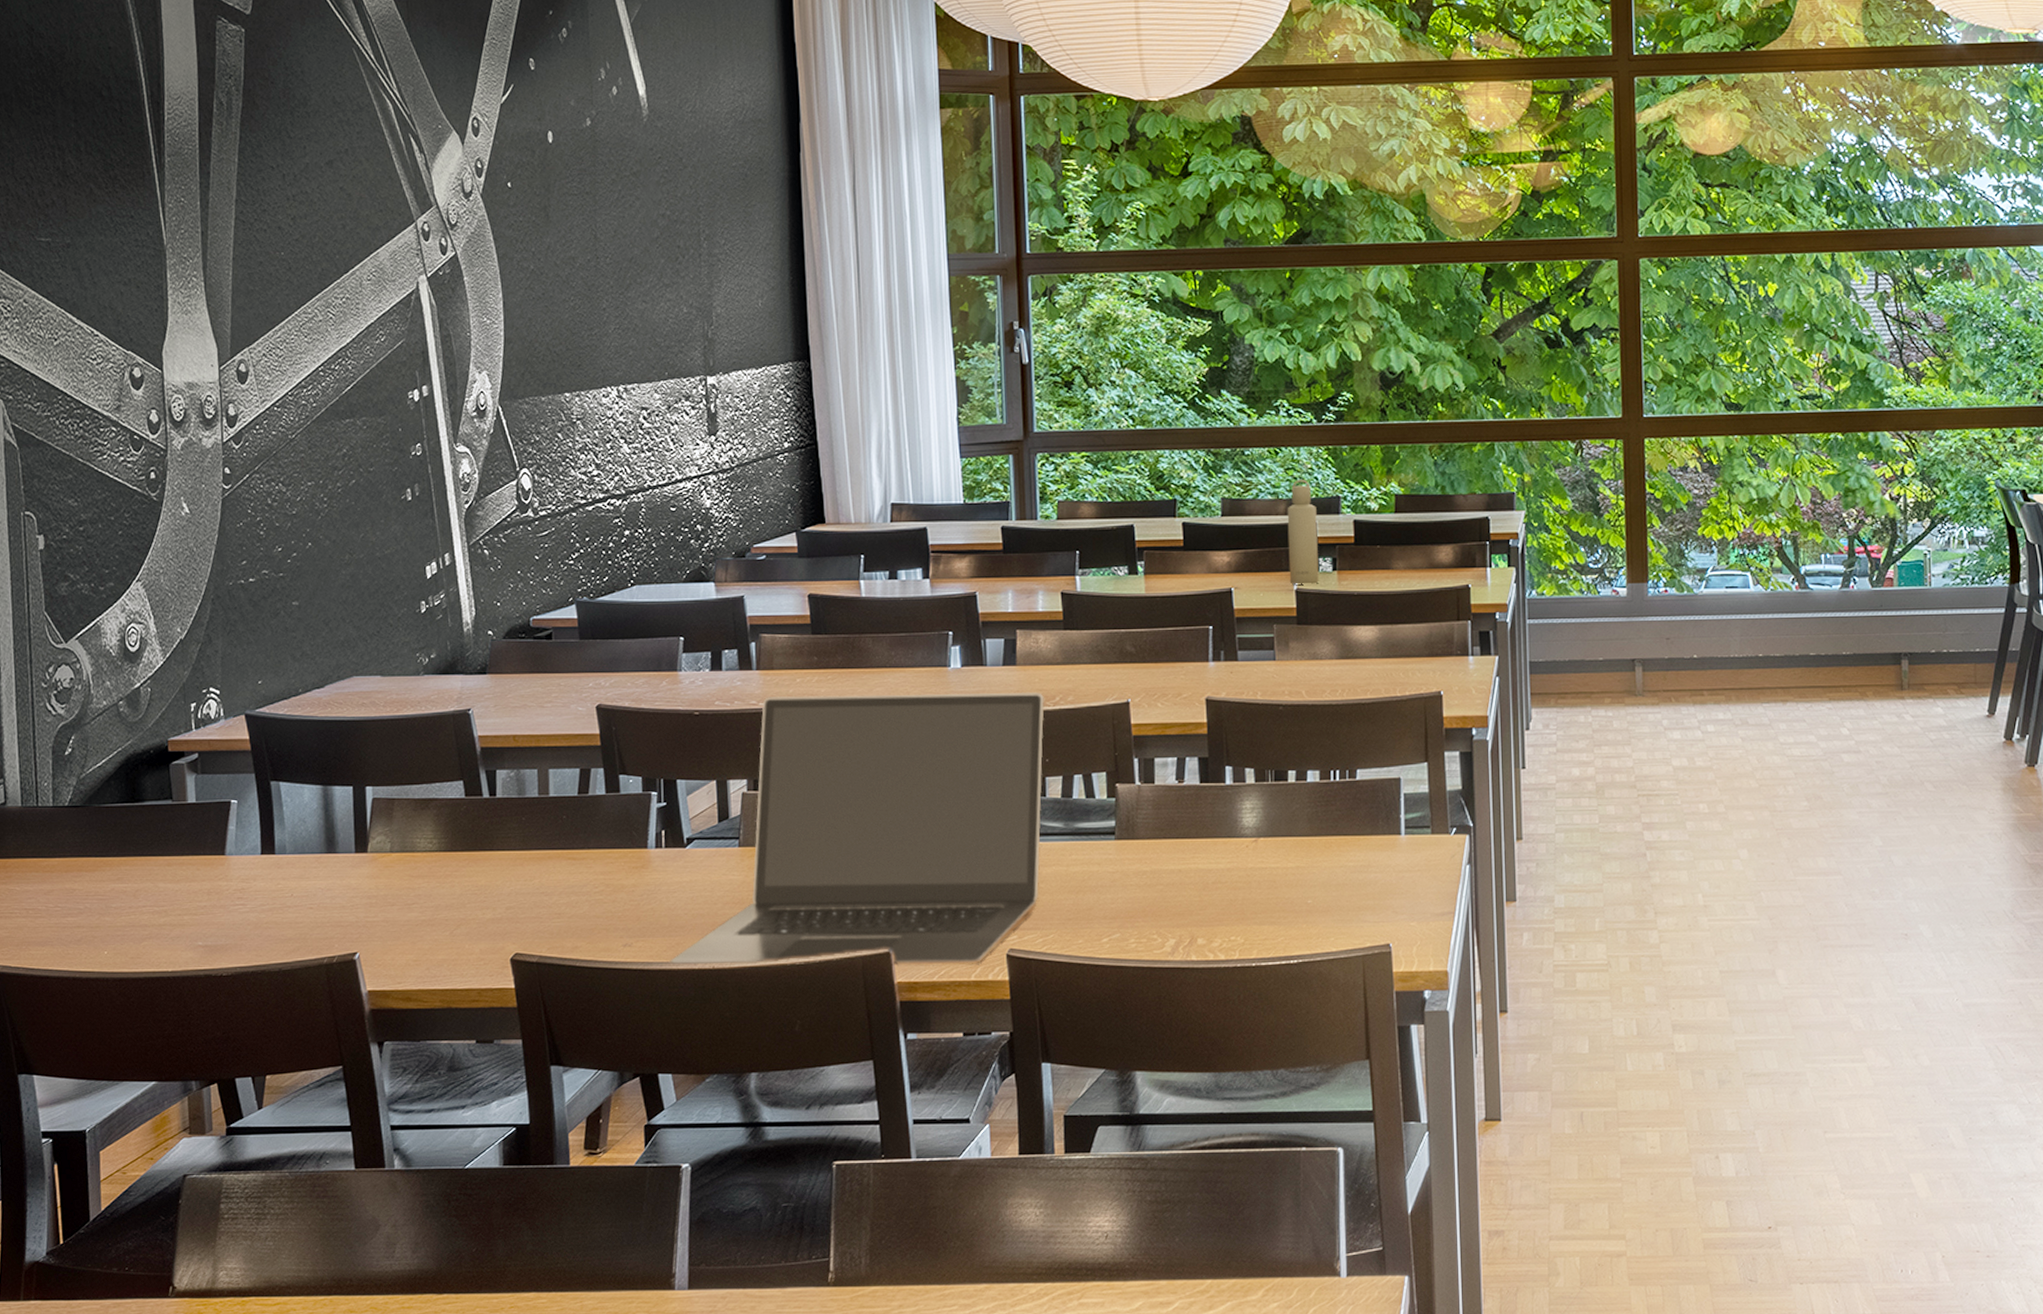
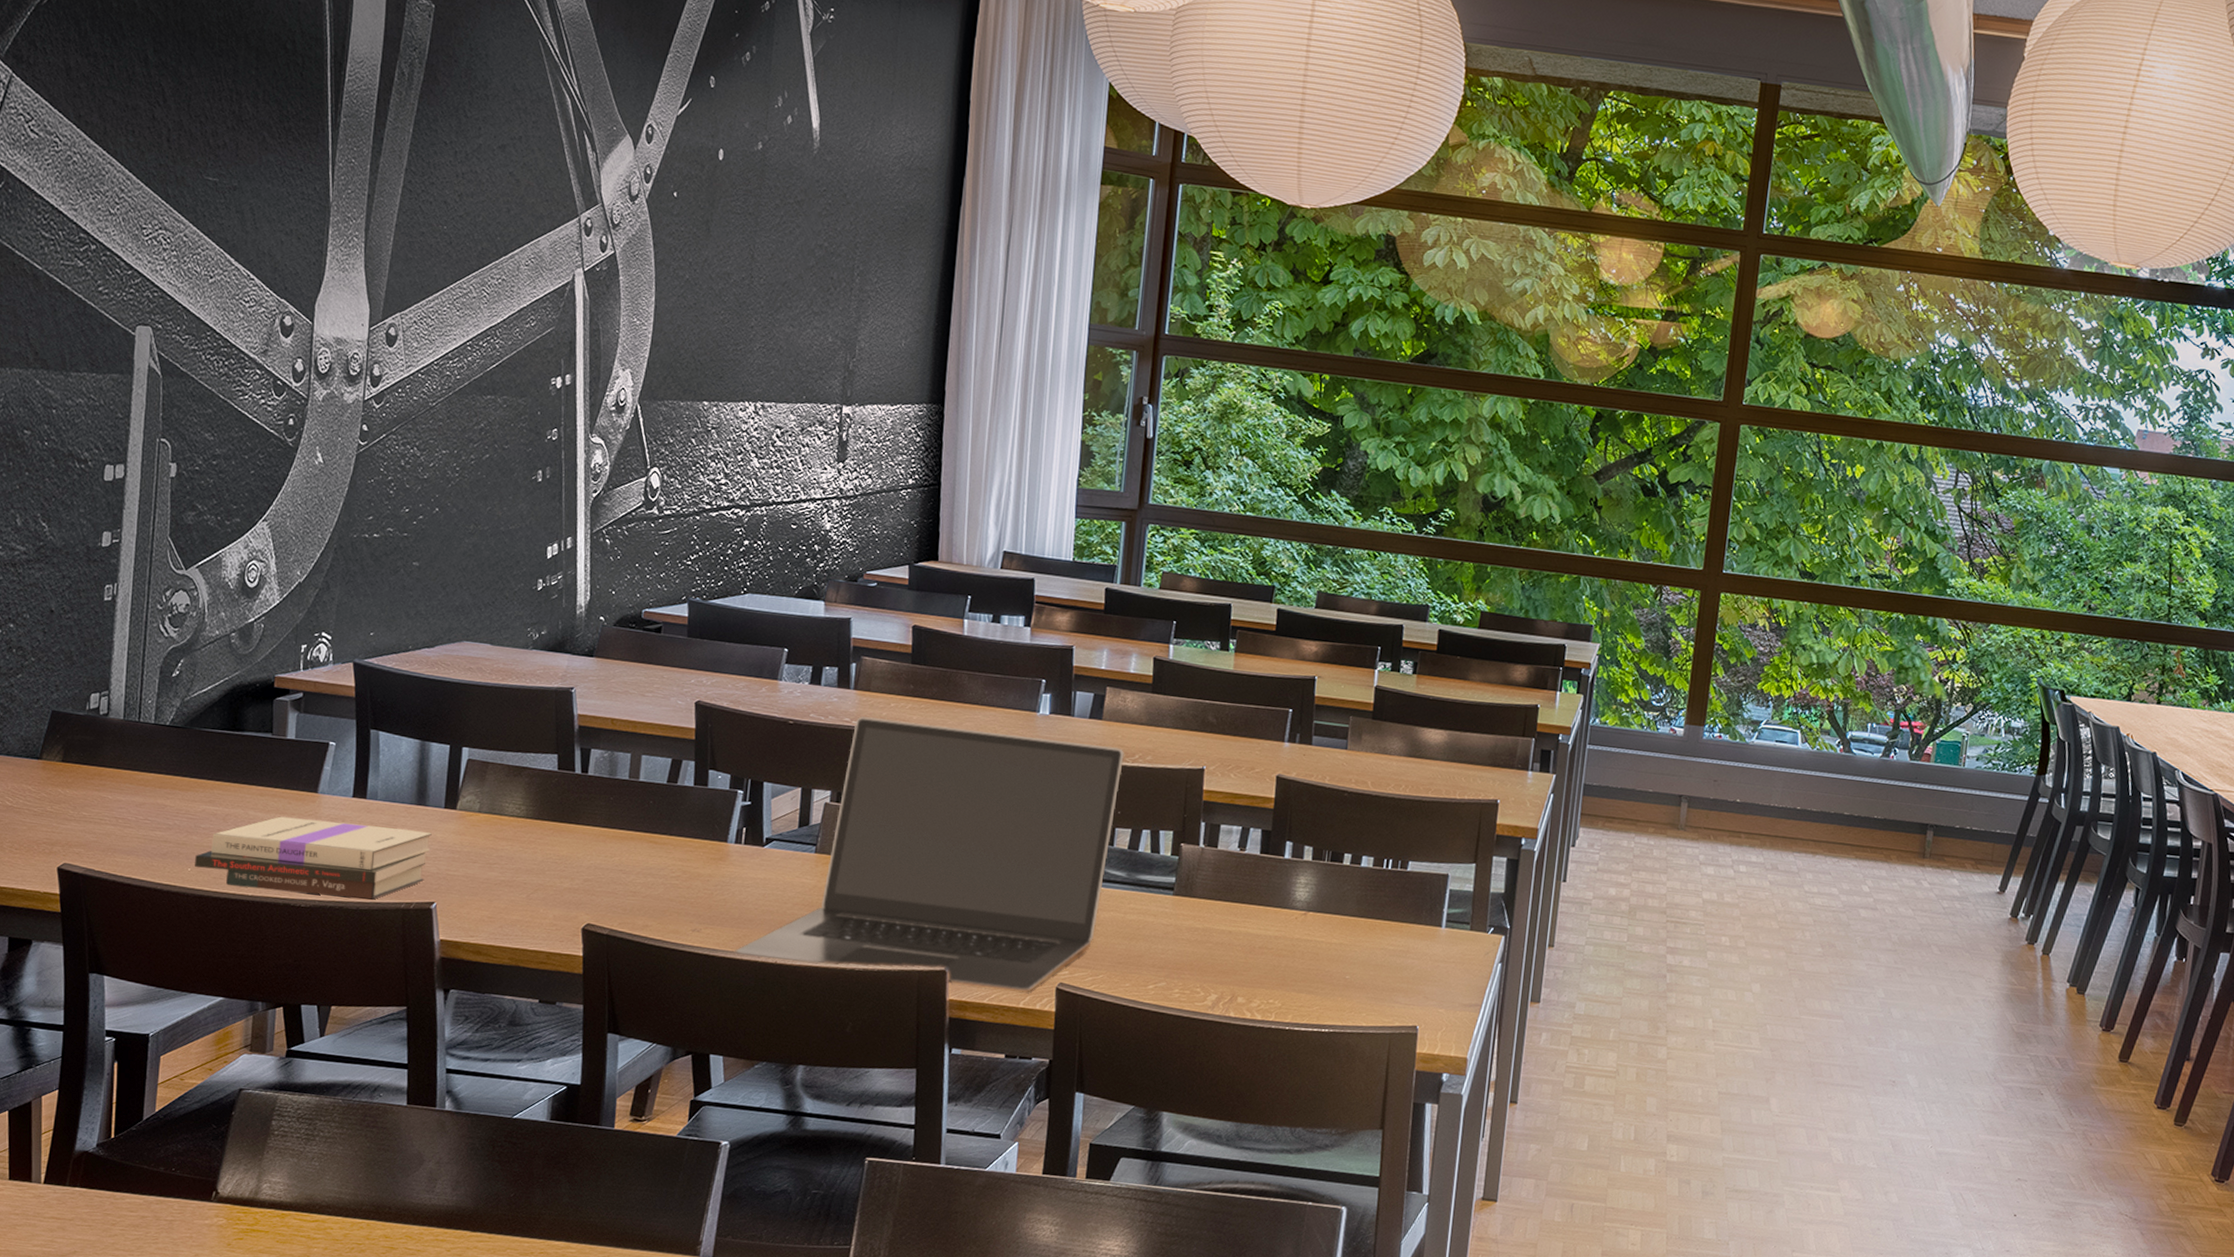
books: none [110,881,347,963] -> present [195,816,432,900]
bottle: present [1287,480,1319,585] -> none [1370,584,1406,684]

